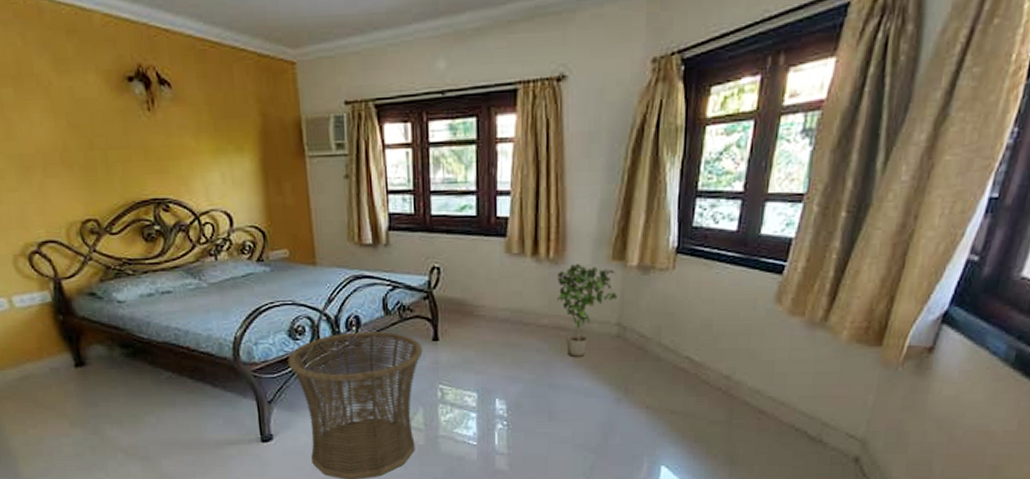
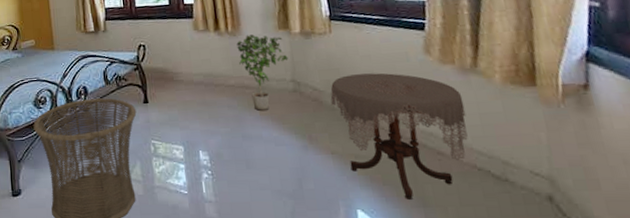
side table: none [657,321,802,457] -> present [330,72,468,200]

